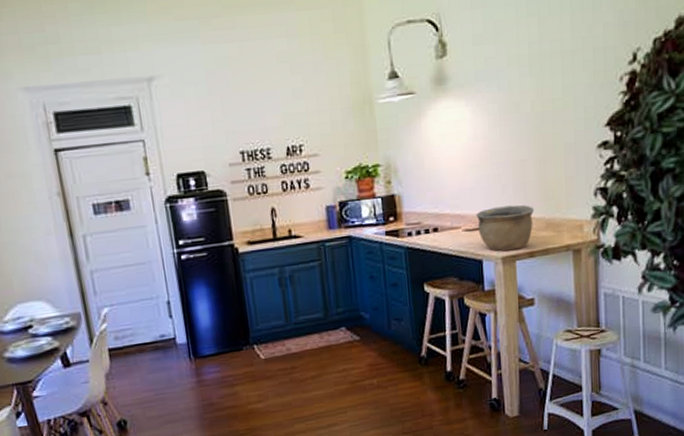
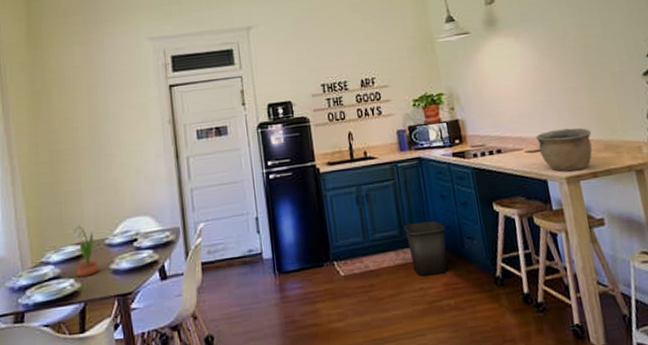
waste bin: none [329,302,373,358] -> present [403,220,448,277]

